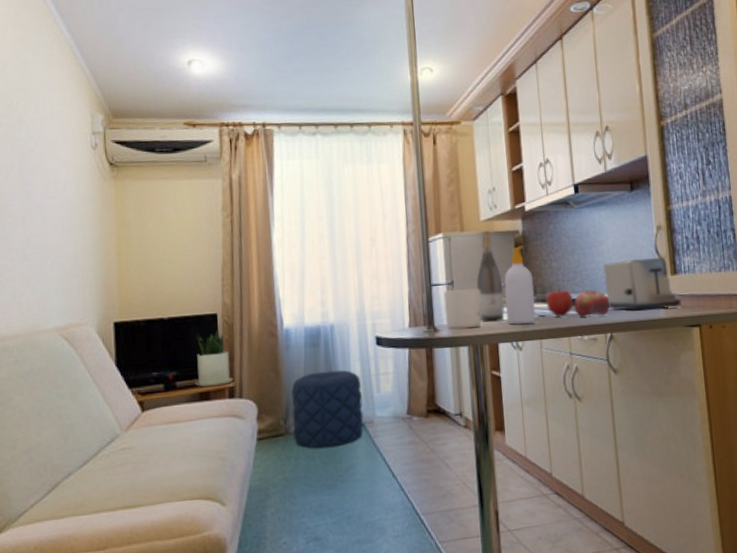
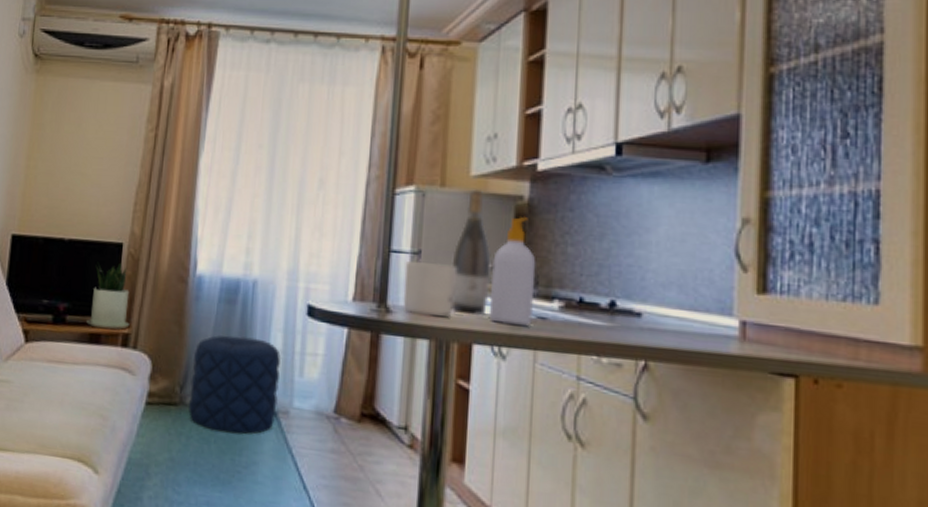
fruit: present [545,287,574,317] -> none [550,283,593,325]
fruit: present [573,289,610,318] -> none [591,293,650,335]
toaster: present [603,256,683,311] -> none [645,260,773,343]

